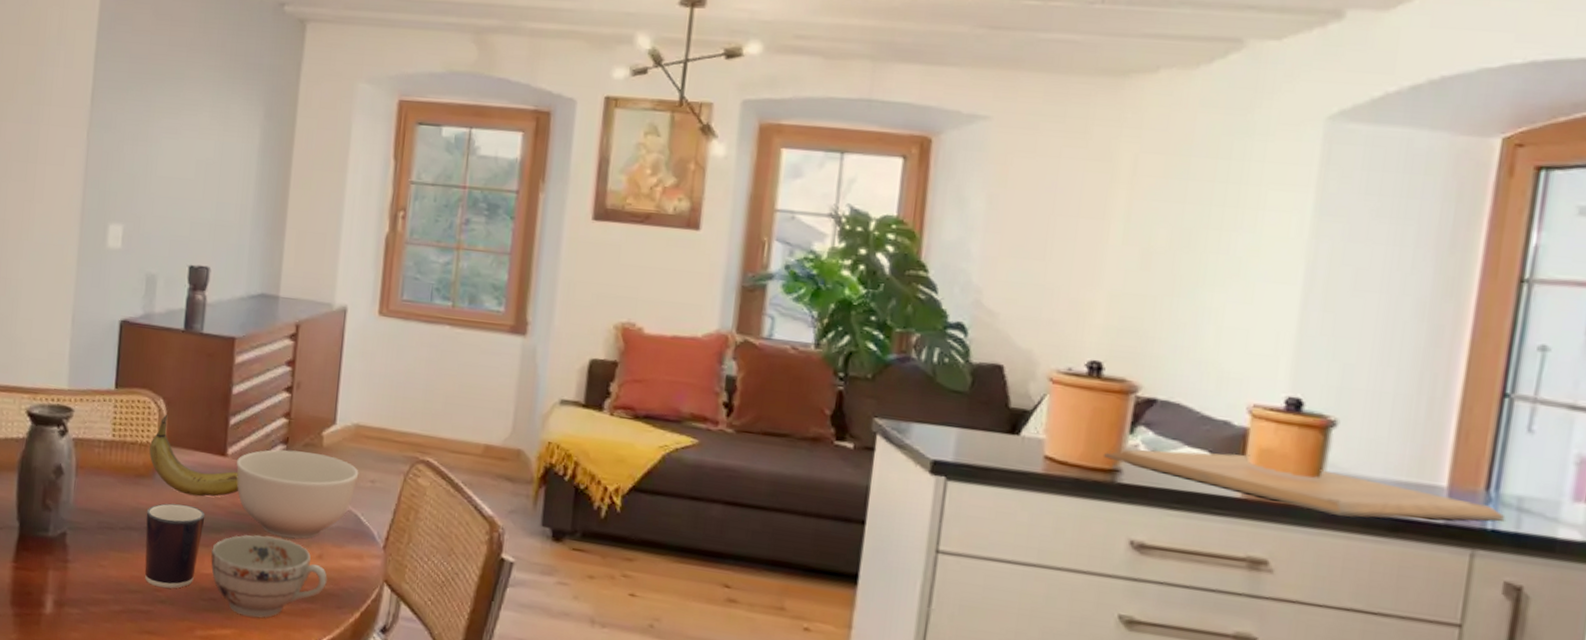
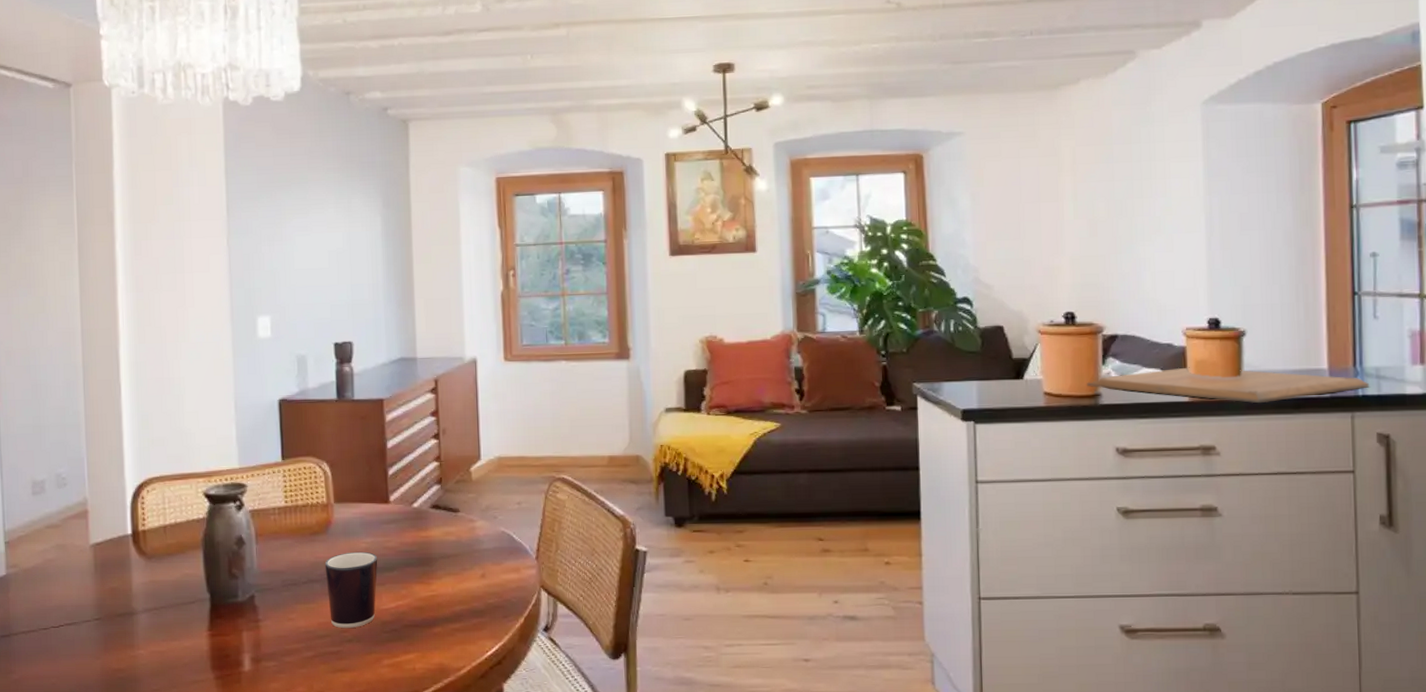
fruit: present [149,414,239,497] -> none [320,475,405,543]
teacup: present [211,535,327,618] -> none [387,566,492,639]
bowl: present [236,449,359,539] -> none [398,487,507,565]

